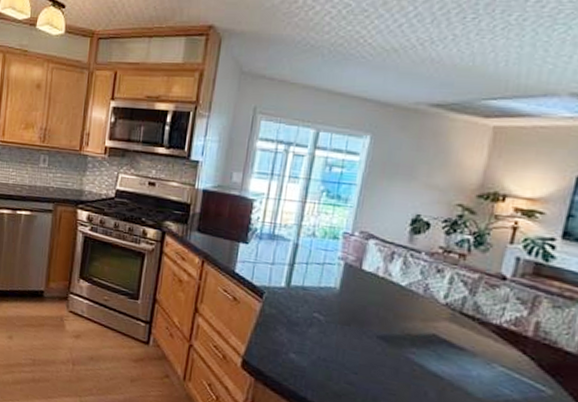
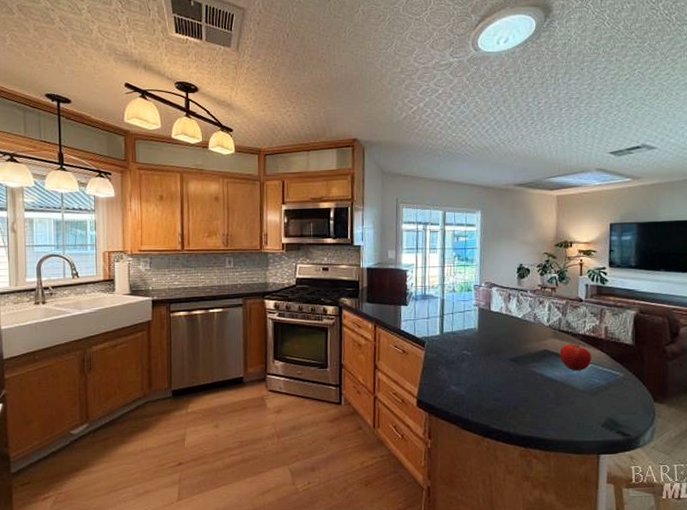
fruit: none [454,333,506,374] -> present [559,342,592,371]

